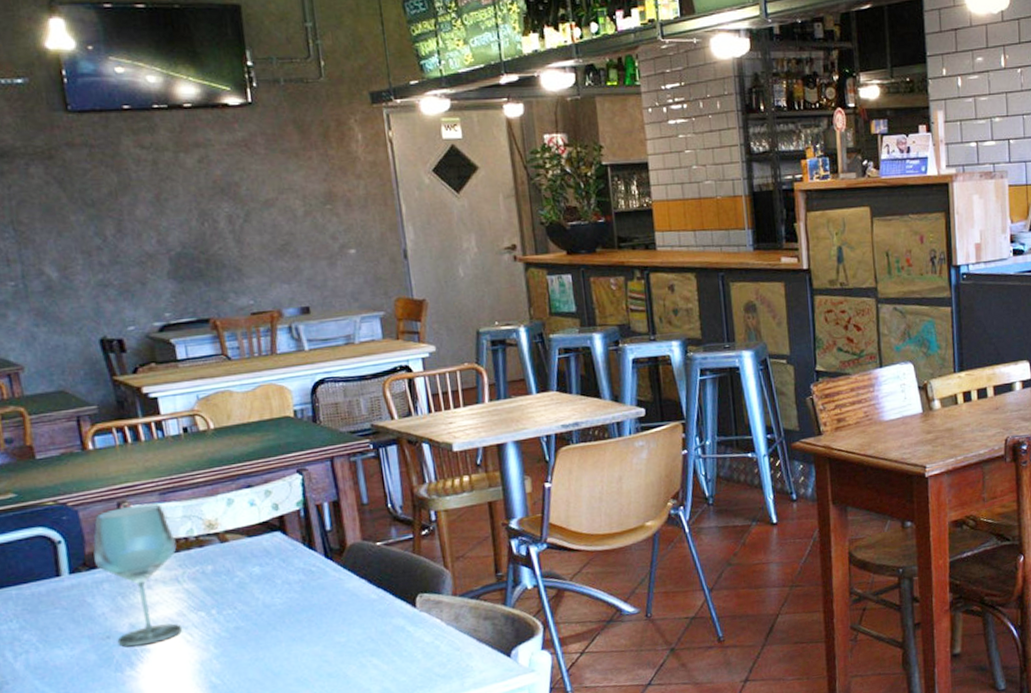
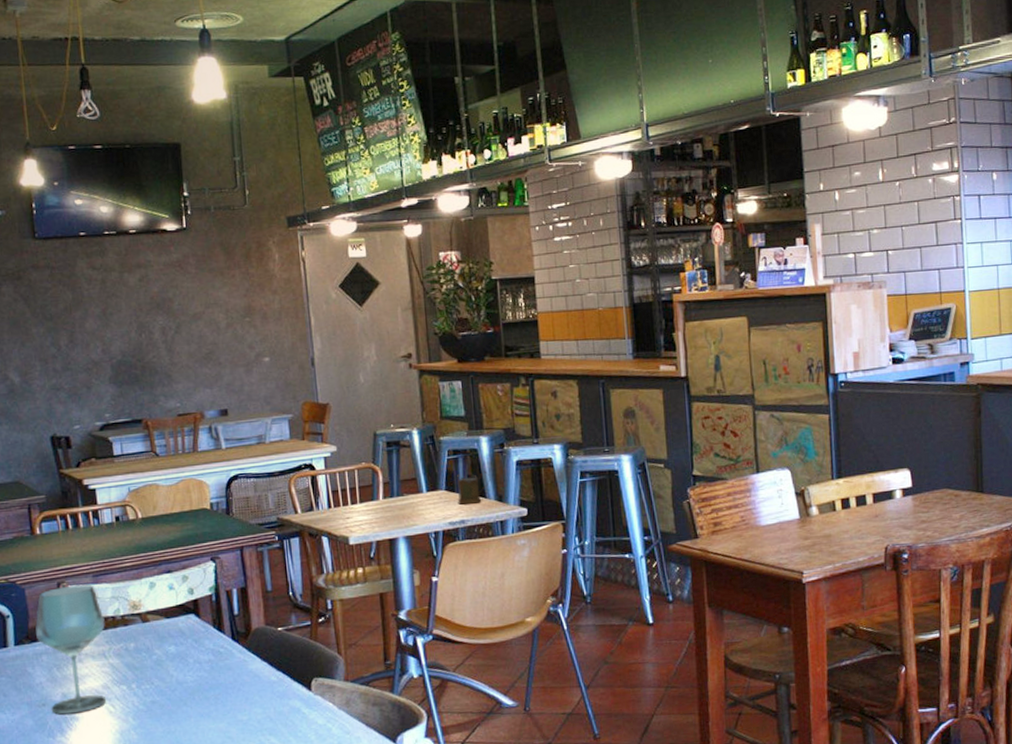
beer mug: none [569,370,606,406] -> present [457,471,491,505]

